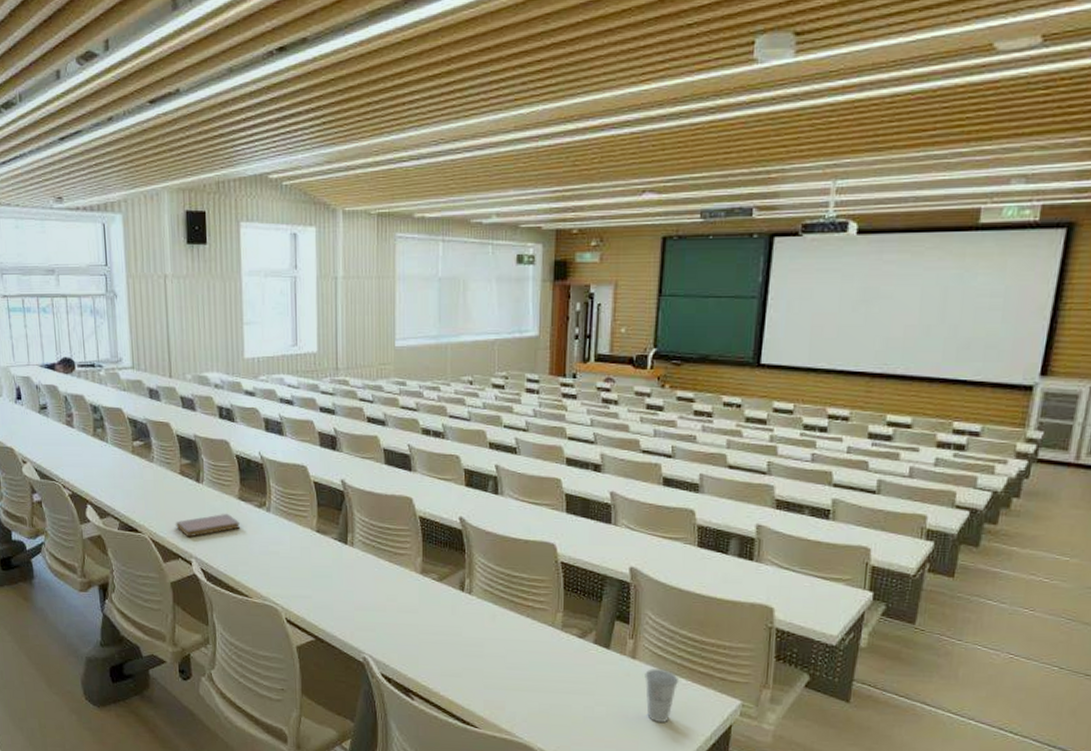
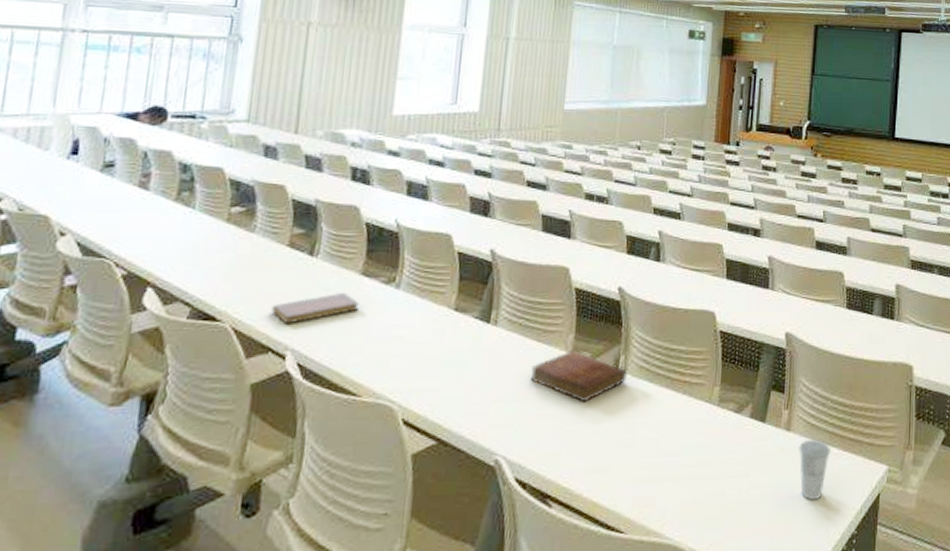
bible: none [386,571,472,617] -> present [530,349,627,403]

